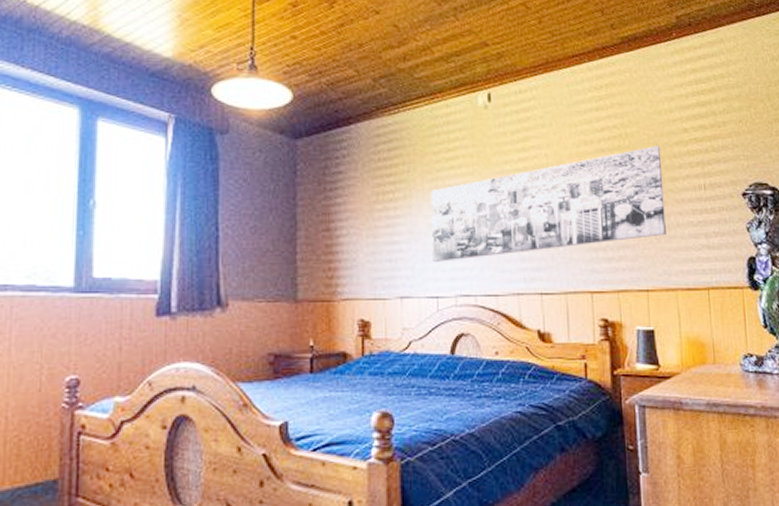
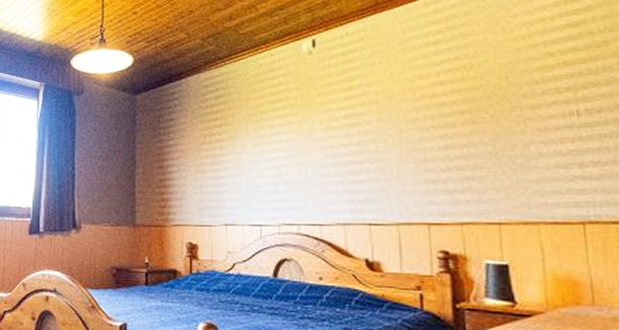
wall art: present [430,146,666,262] -> none [254,73,524,194]

